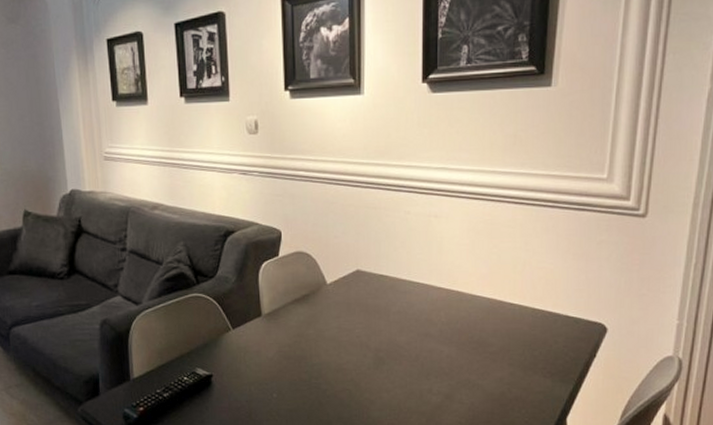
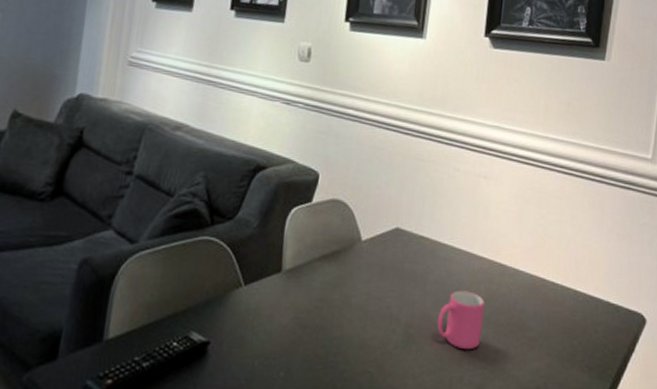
mug: none [403,317,445,367] -> present [437,290,485,350]

